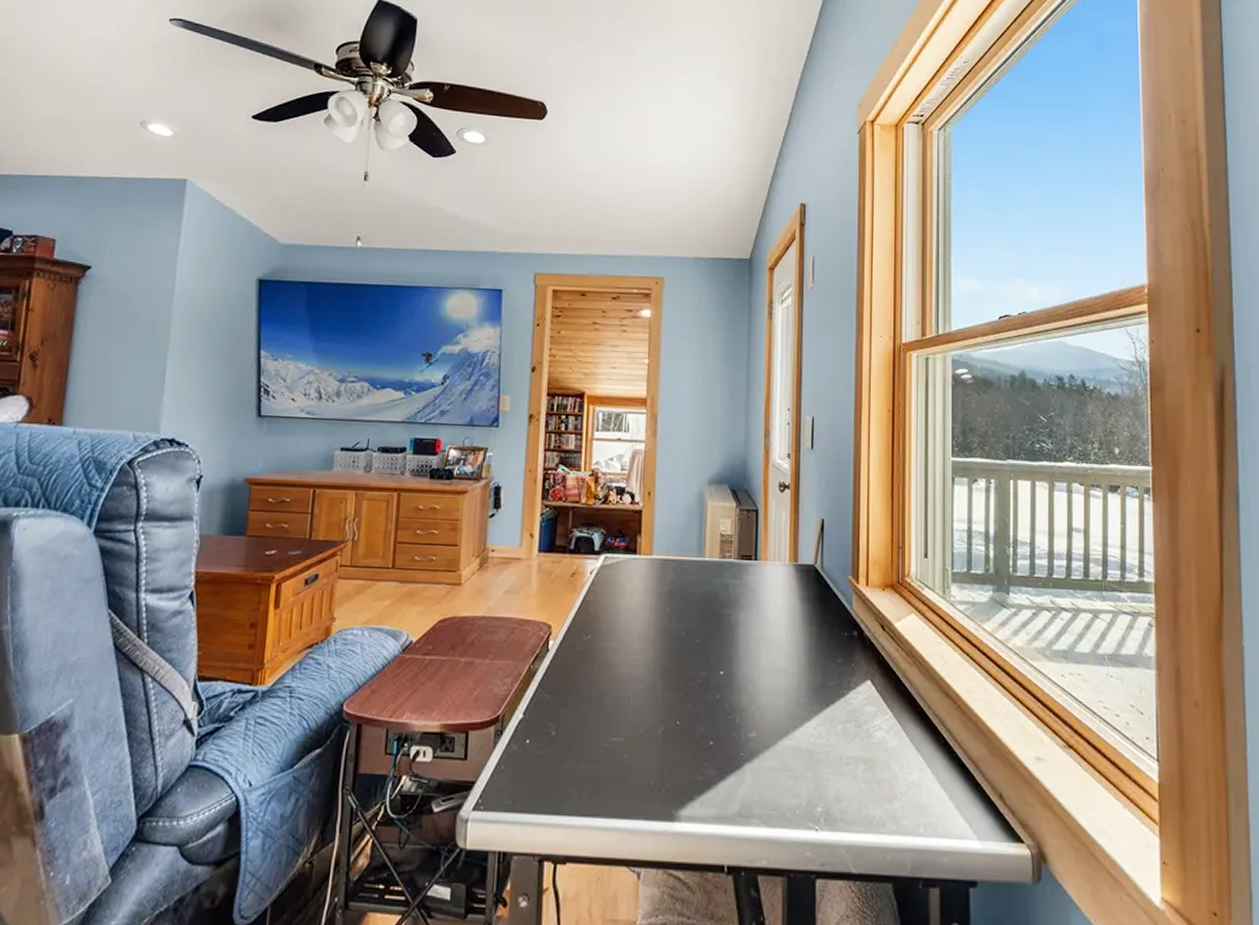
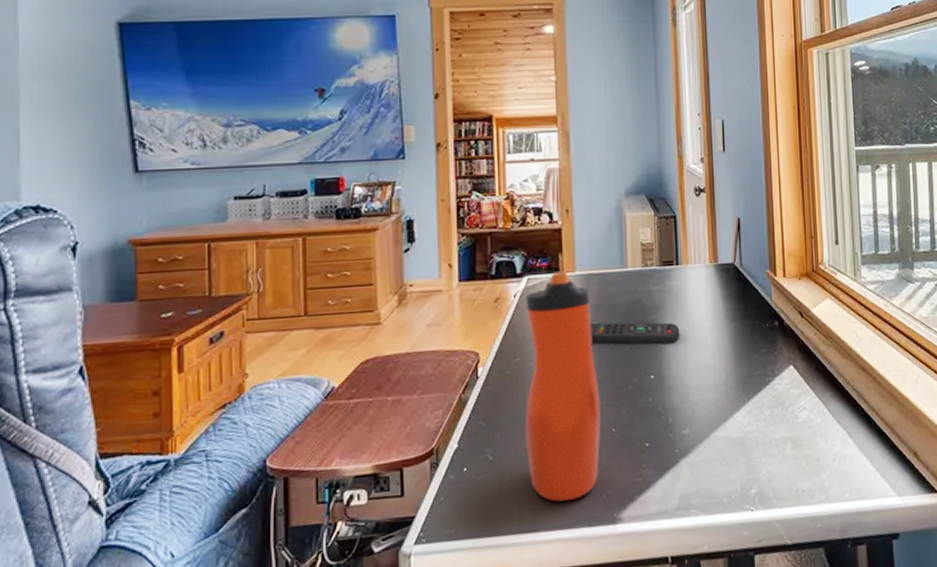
water bottle: none [589,553,668,789] -> present [524,271,601,502]
remote control: none [662,609,754,641] -> present [589,322,680,345]

